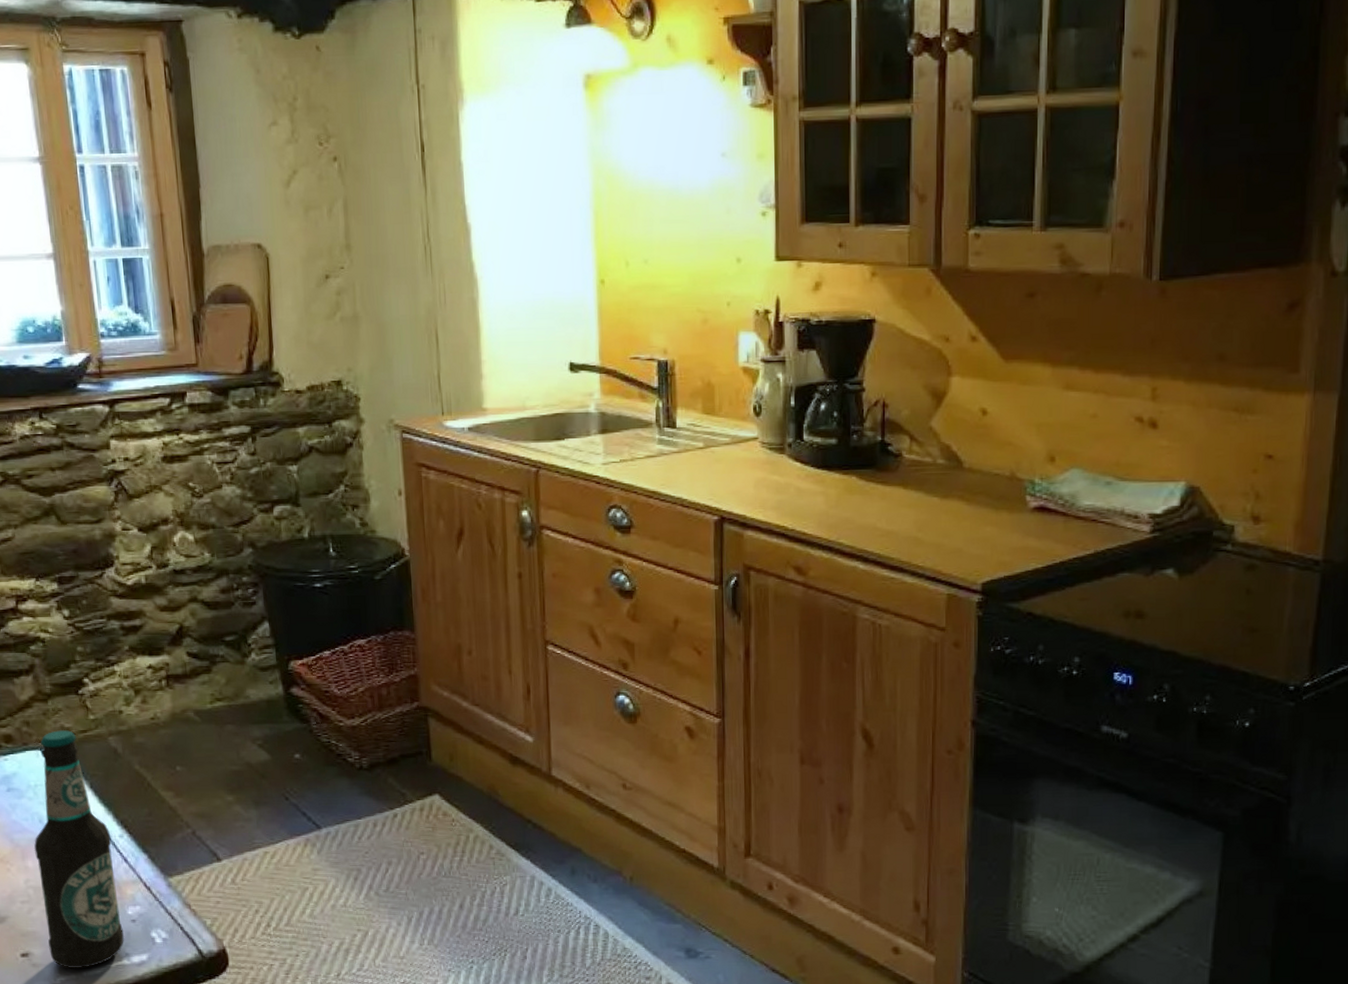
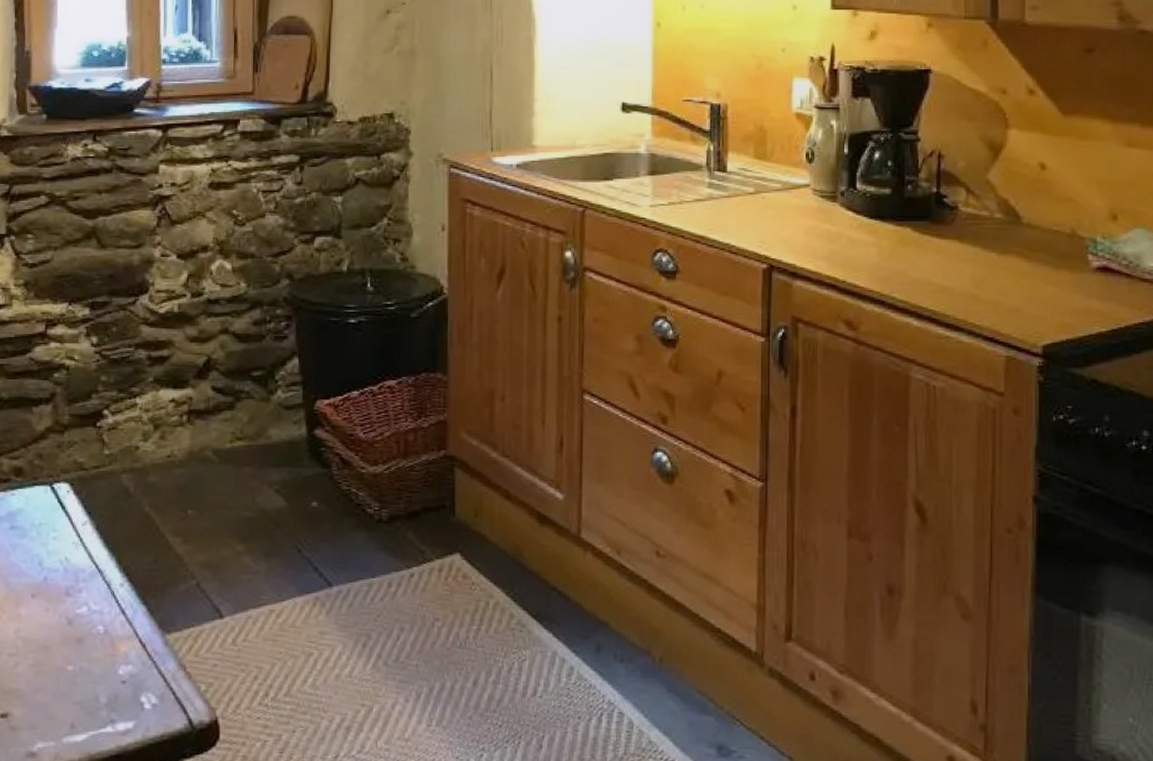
bottle: present [33,729,125,968] -> none [29,464,112,734]

